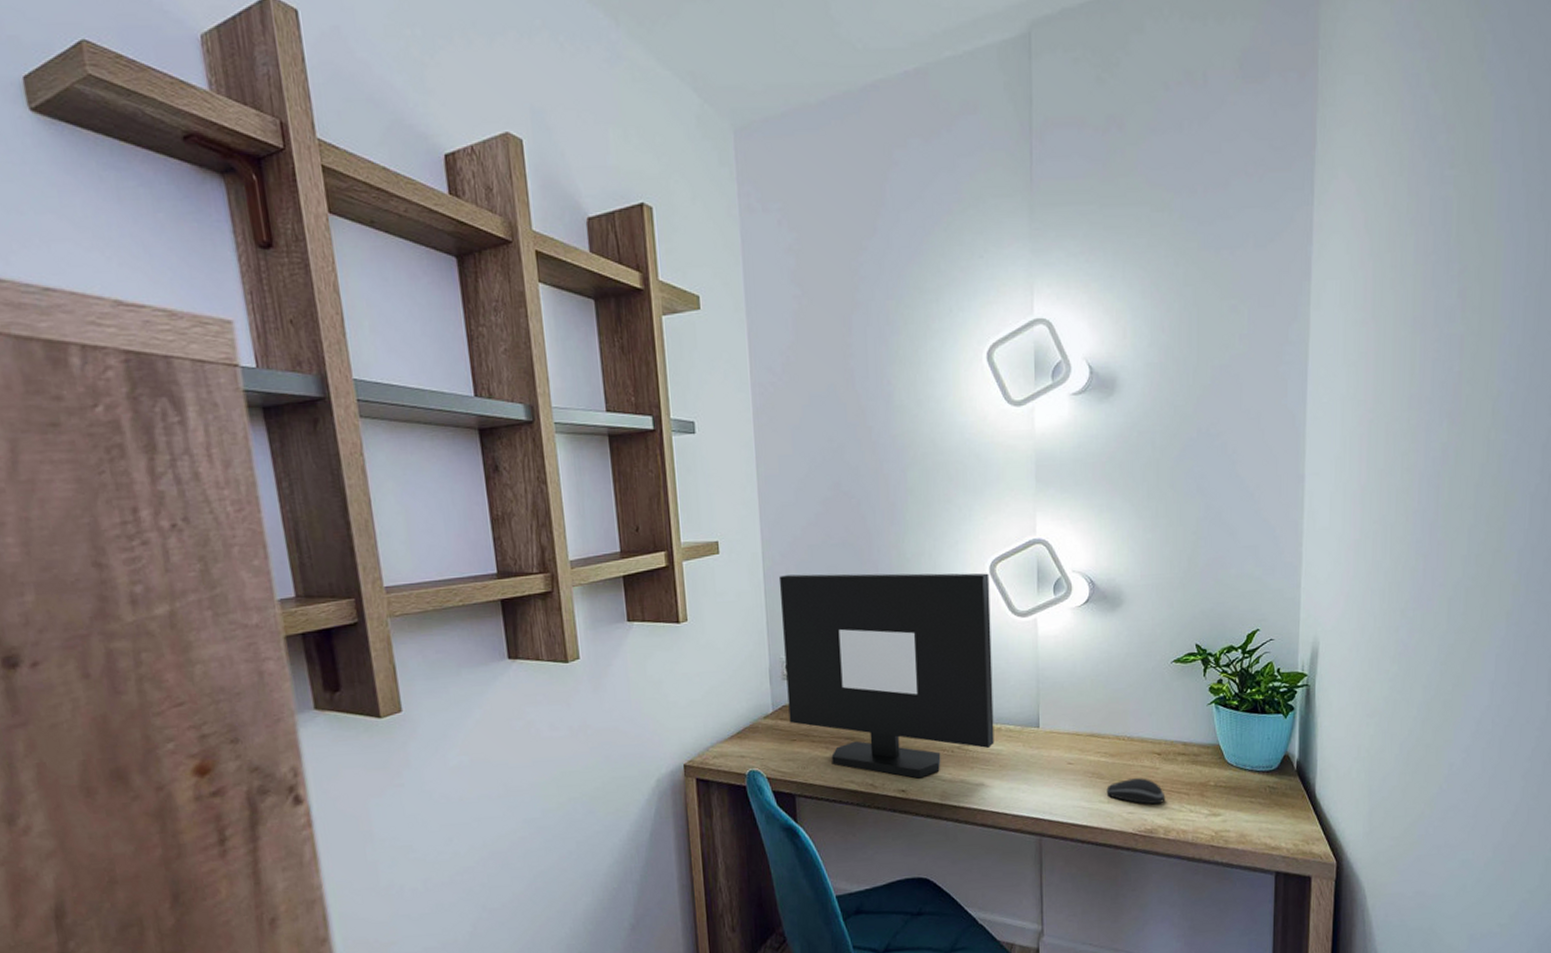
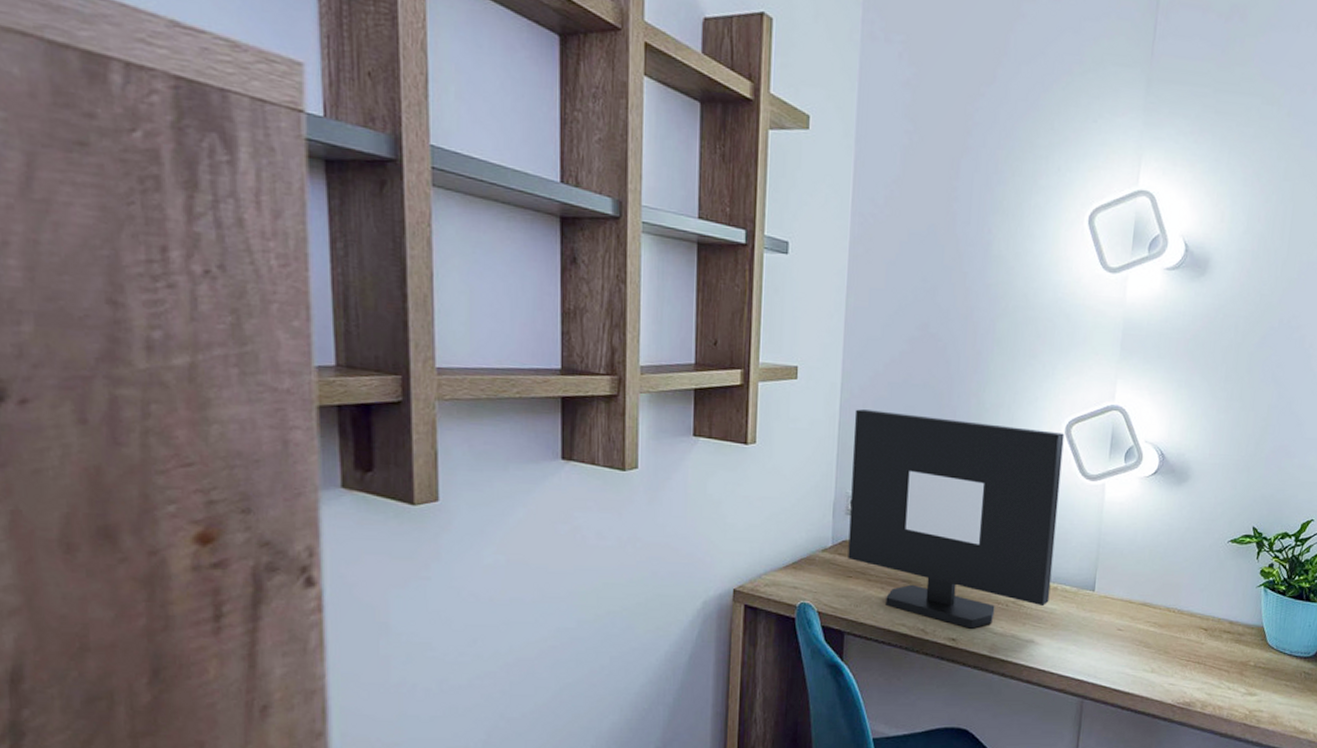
computer mouse: present [1106,778,1166,805] -> none [1151,651,1207,679]

